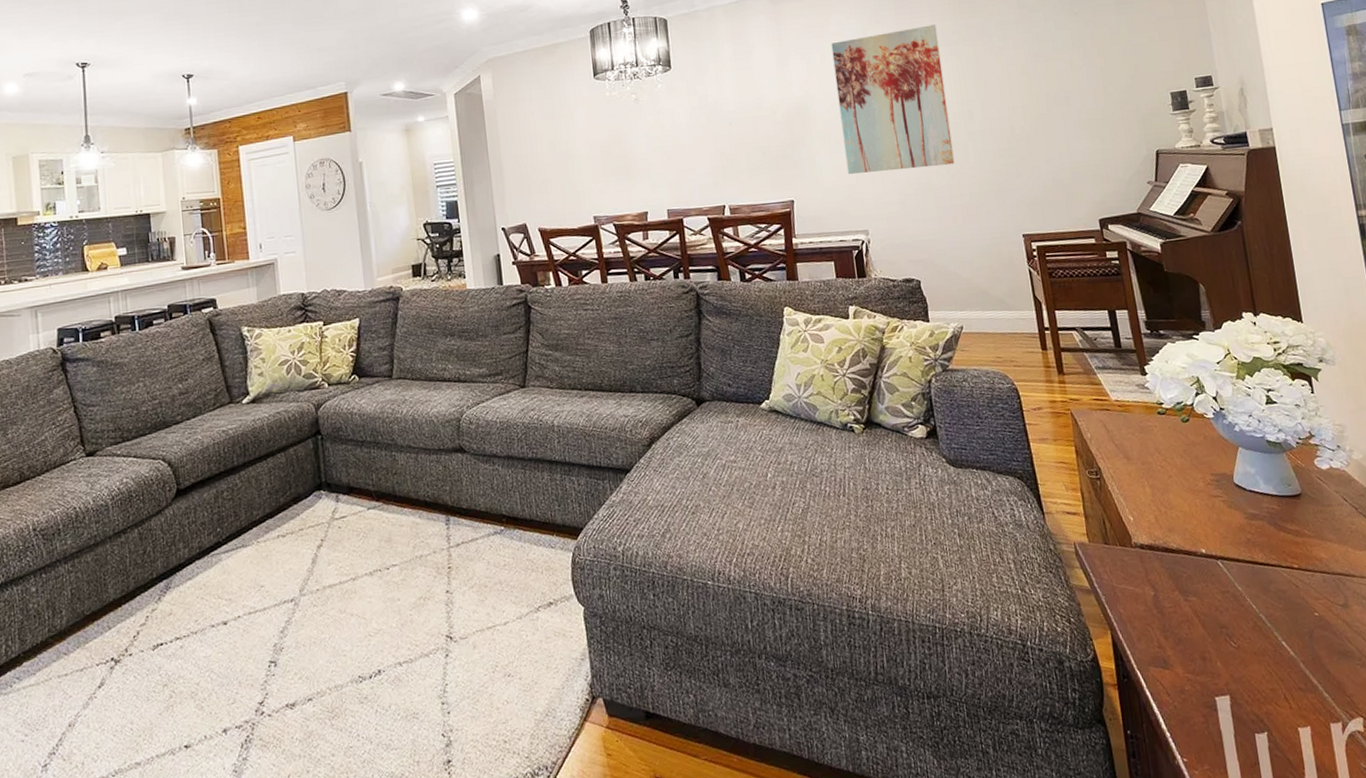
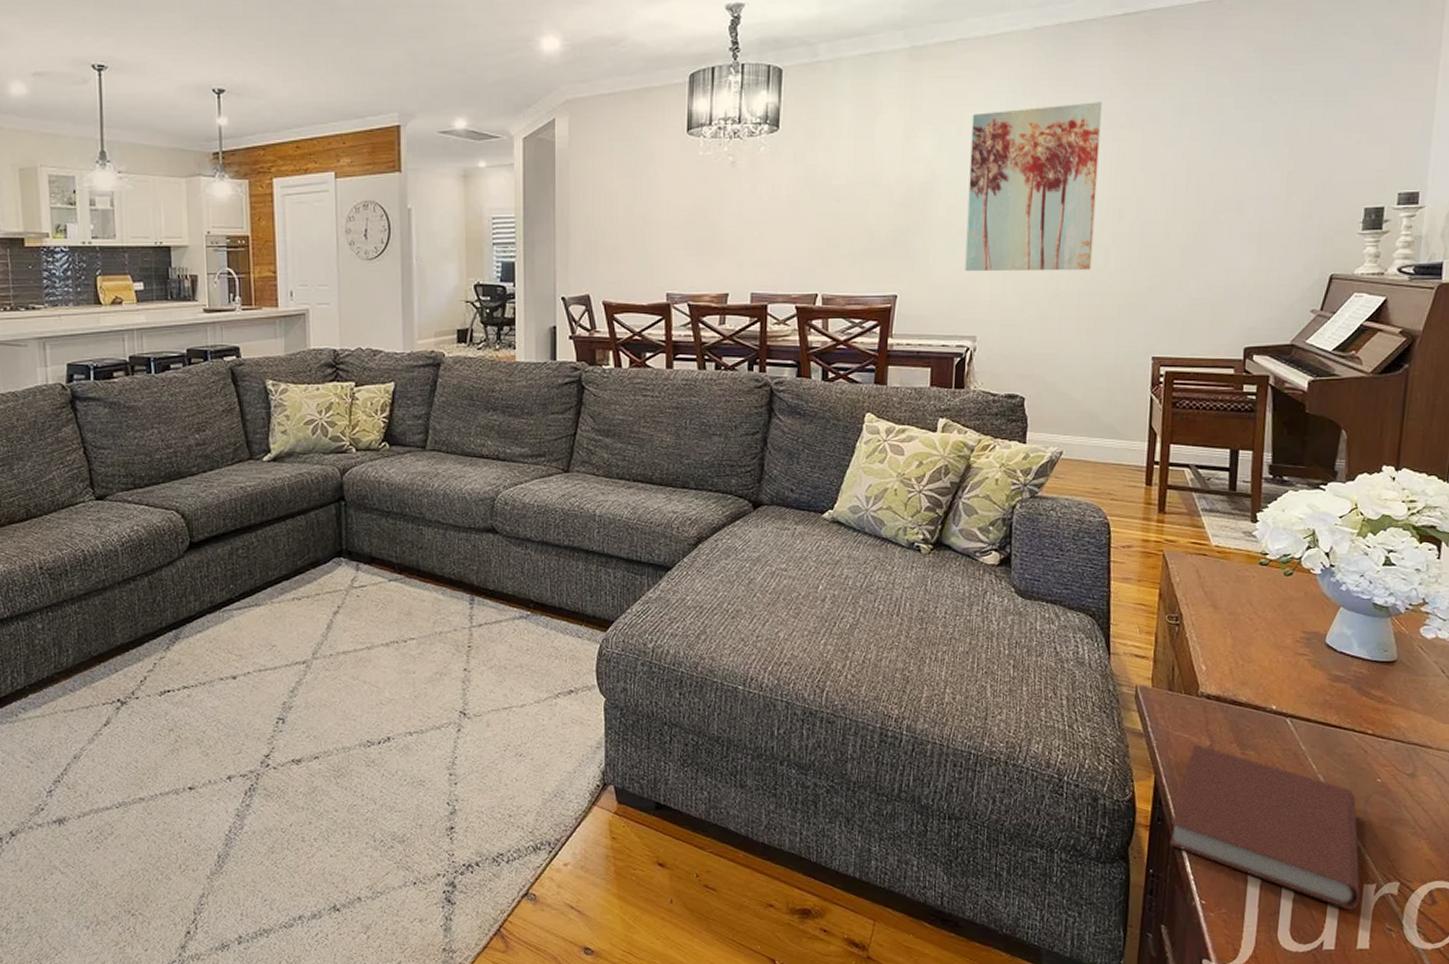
book: none [1136,594,1332,753] -> present [1170,743,1361,911]

